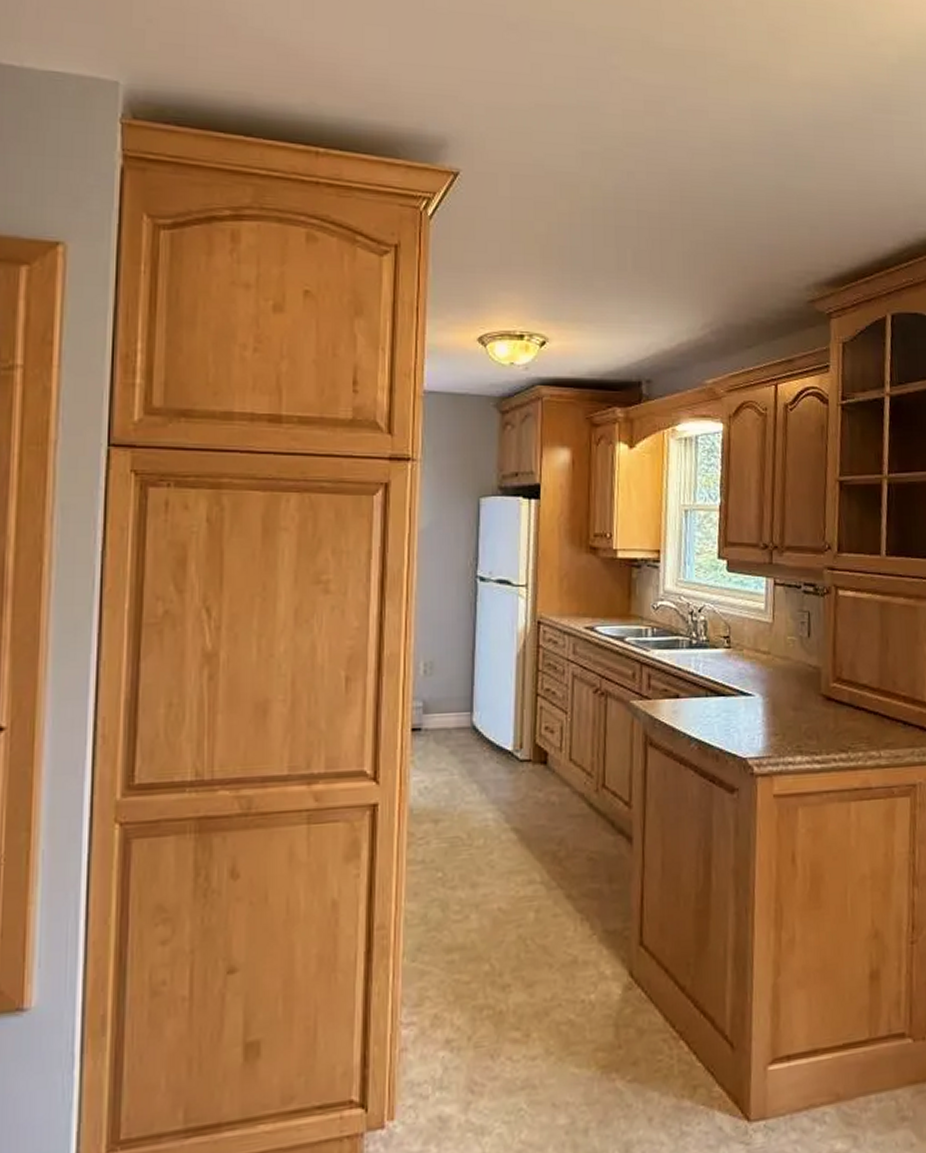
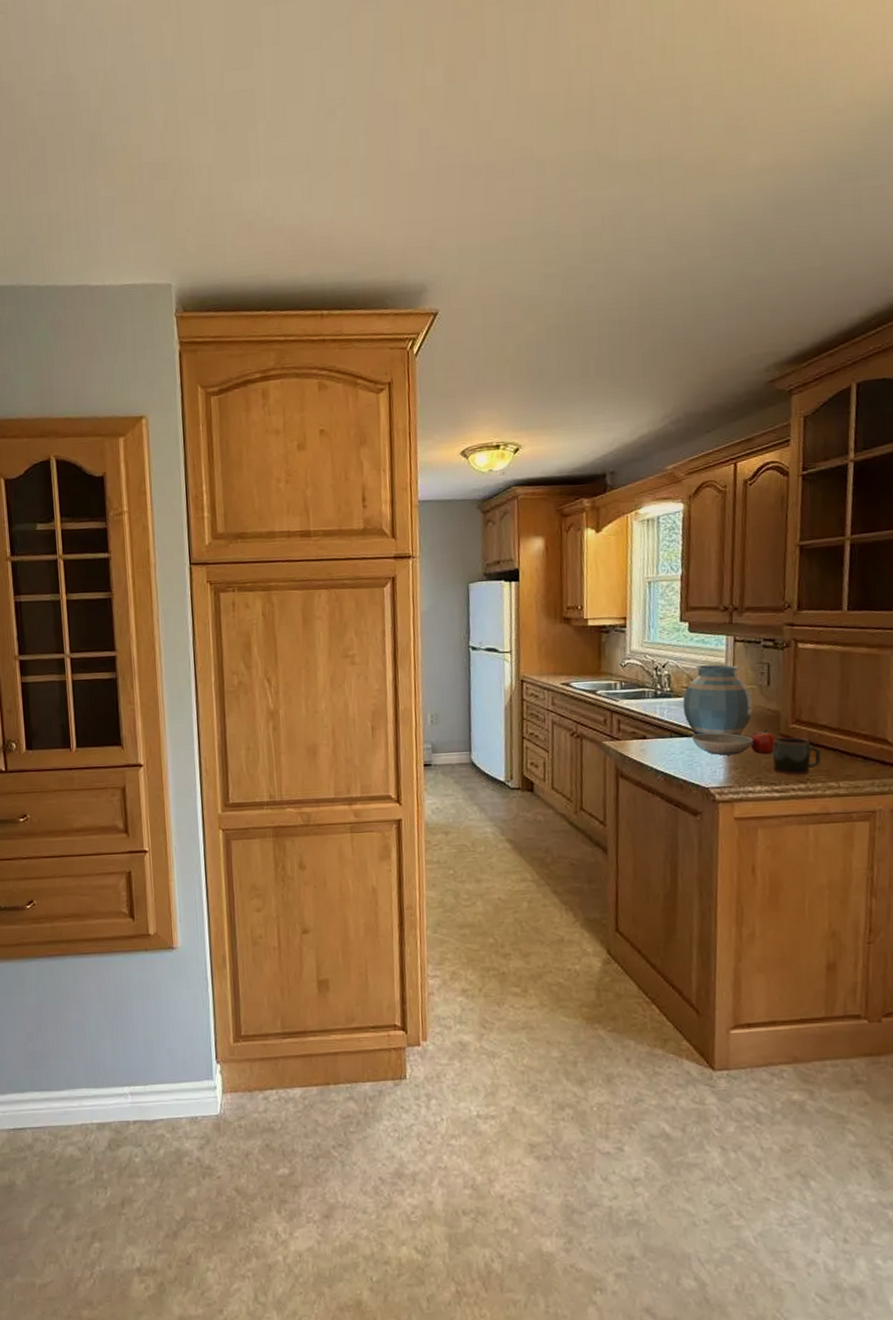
vase: none [720,611,793,695] -> present [683,664,753,736]
dish: none [729,691,794,719] -> present [692,732,754,756]
fruit: none [791,689,816,718] -> present [750,730,775,755]
mug: none [813,697,862,743] -> present [773,737,821,775]

